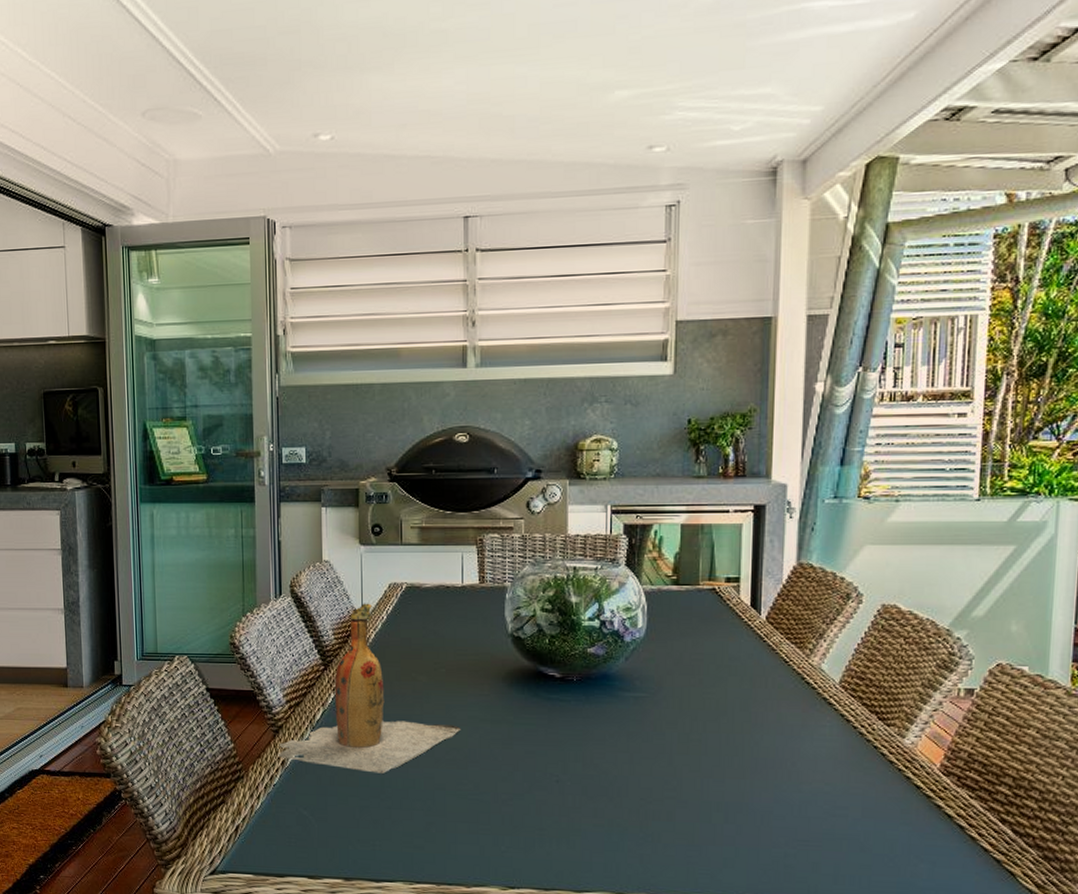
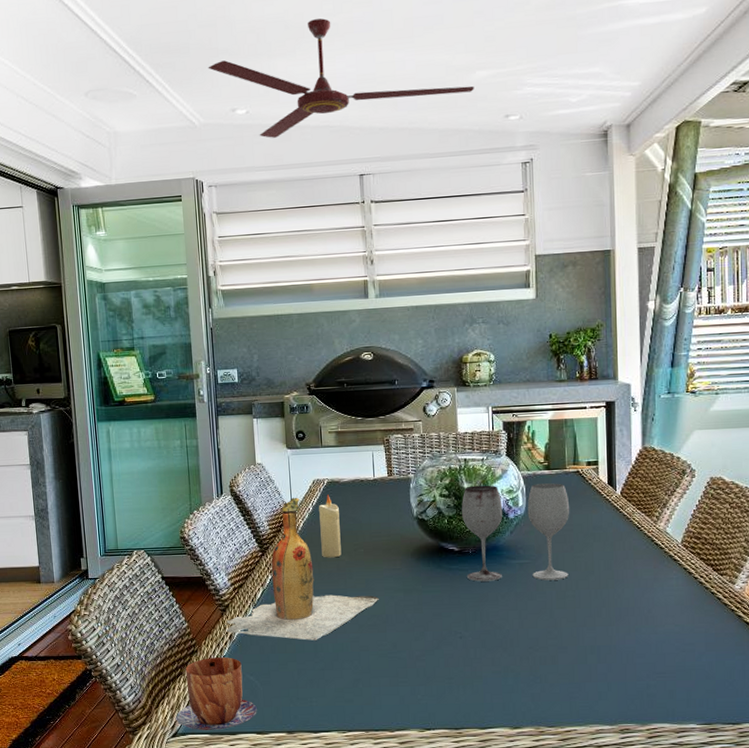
mug: none [215,785,311,871] -> present [176,657,258,731]
ceiling fan: none [288,24,611,170] -> present [208,18,474,138]
candle: none [393,602,419,677] -> present [318,495,342,558]
wineglass: none [567,600,701,720] -> present [462,483,570,582]

